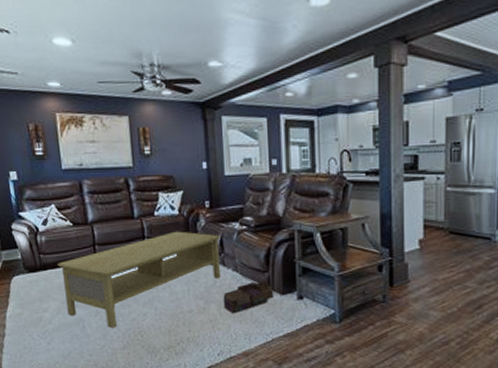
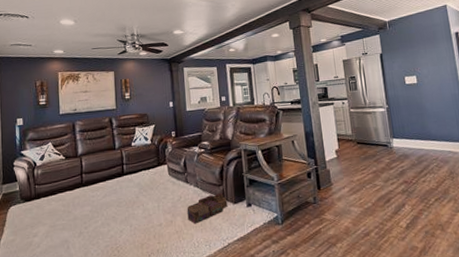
coffee table: present [58,231,220,328] -> none [50,157,184,247]

